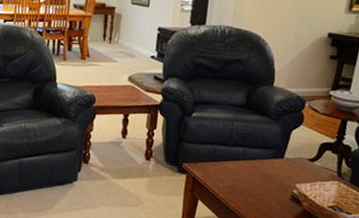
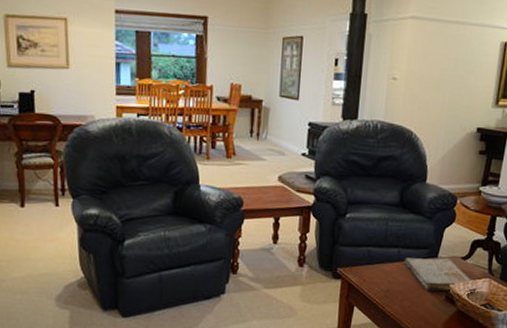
book: none [250,157,325,194] -> present [405,258,477,292]

